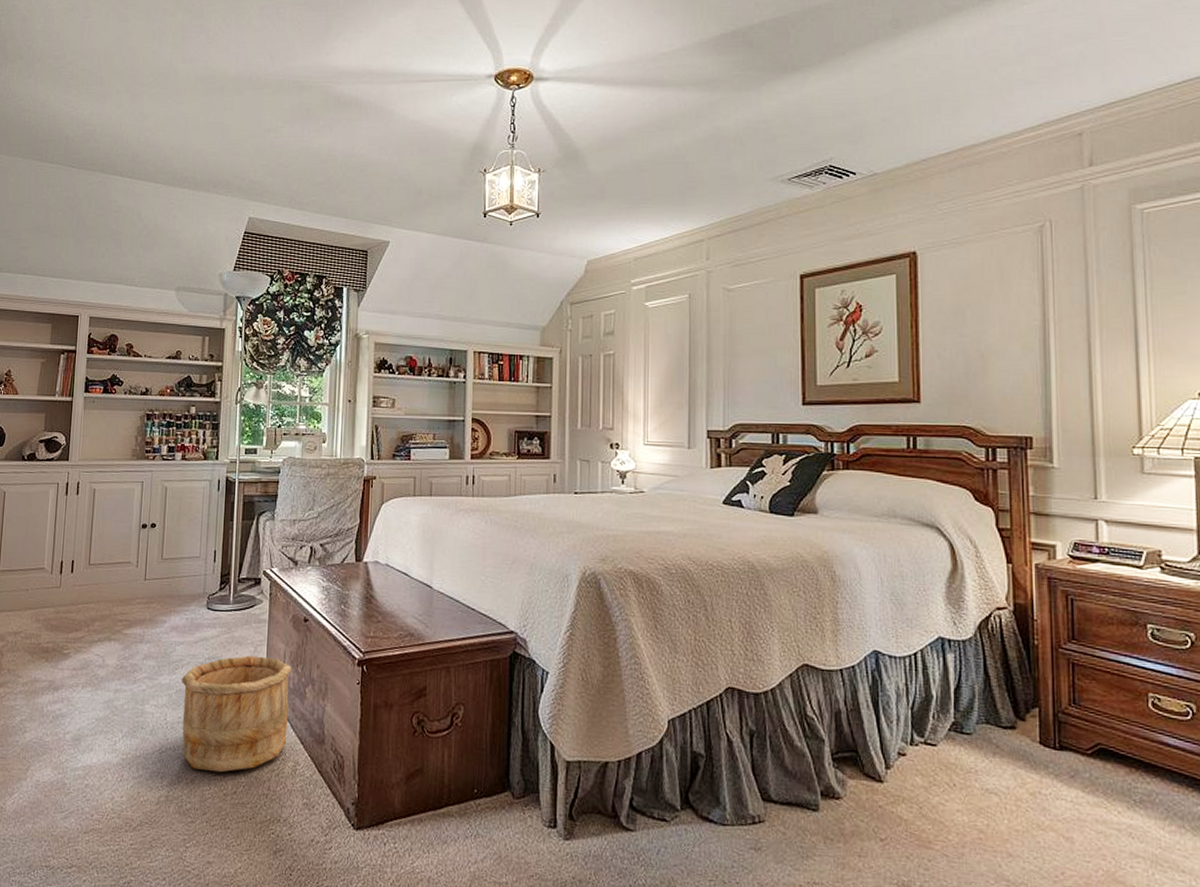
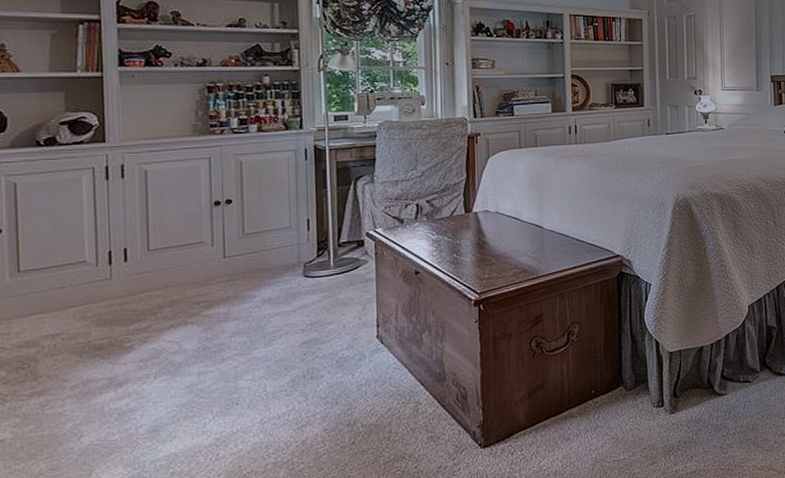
wooden bucket: present [181,655,292,773] -> none [280,312,406,431]

